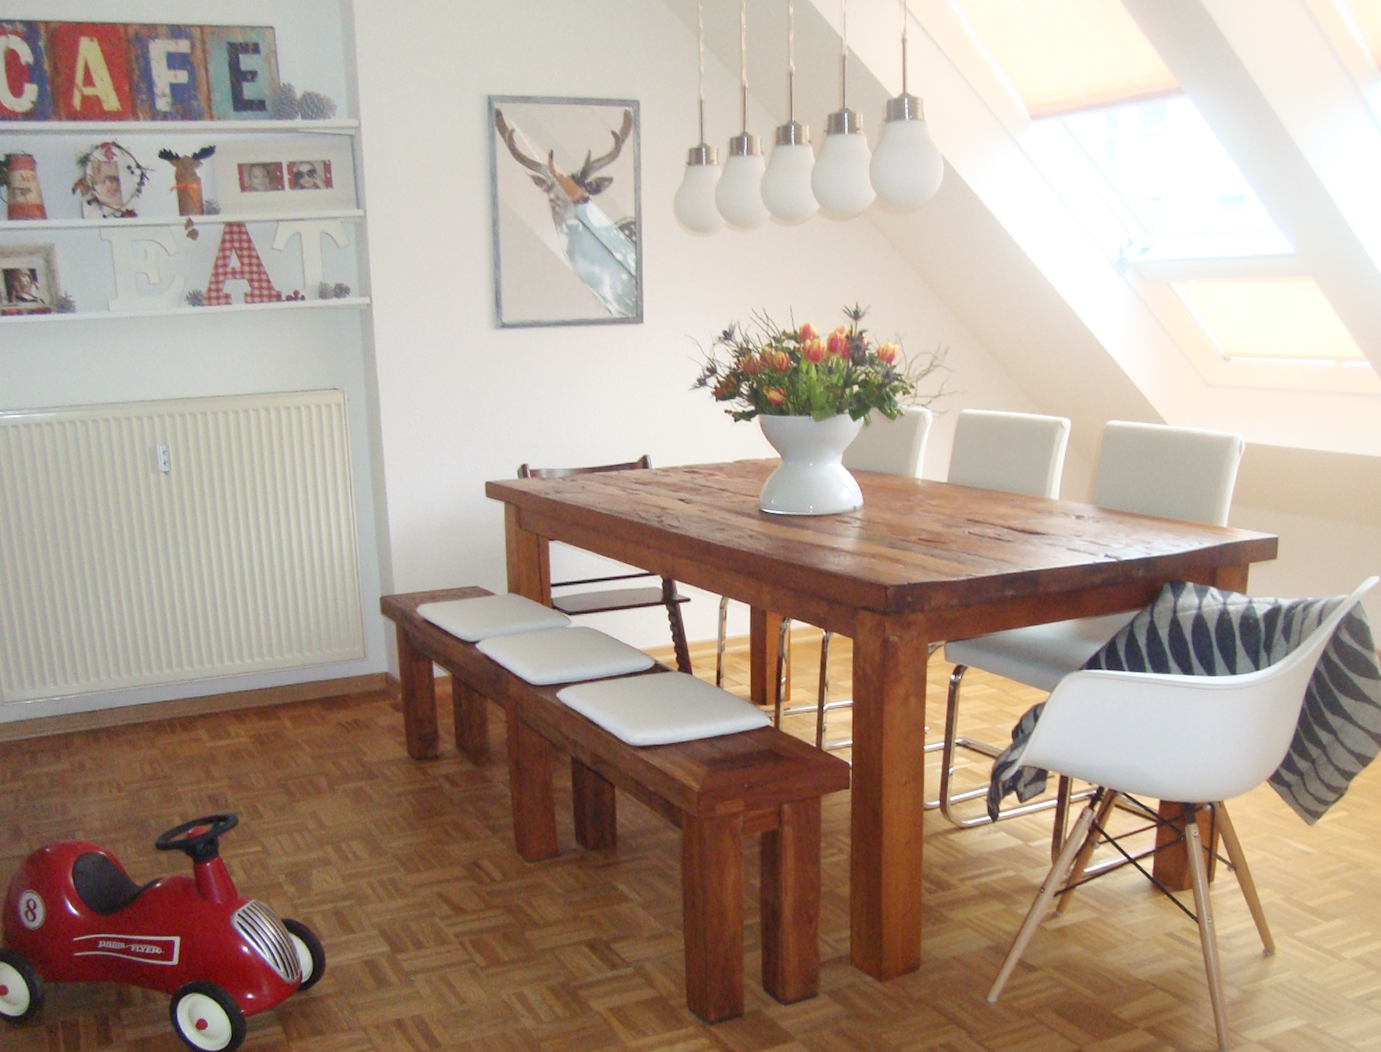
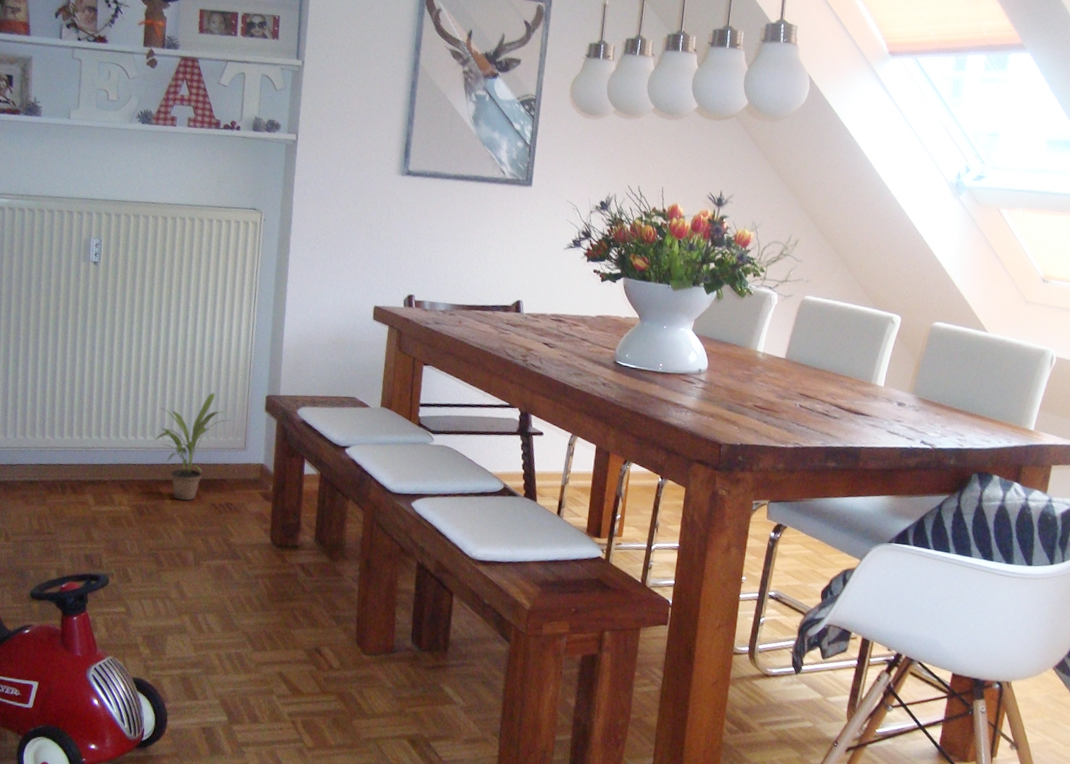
potted plant: none [264,601,343,723] -> present [155,393,229,501]

